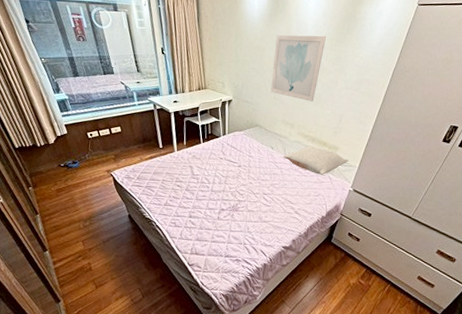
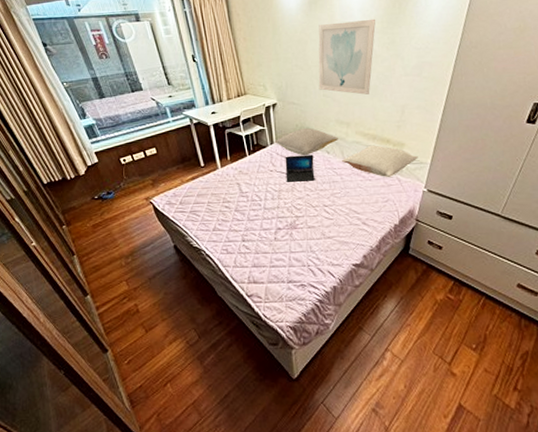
pillow: none [226,125,282,149] -> present [274,128,338,156]
laptop: none [233,147,259,171] -> present [285,154,315,182]

